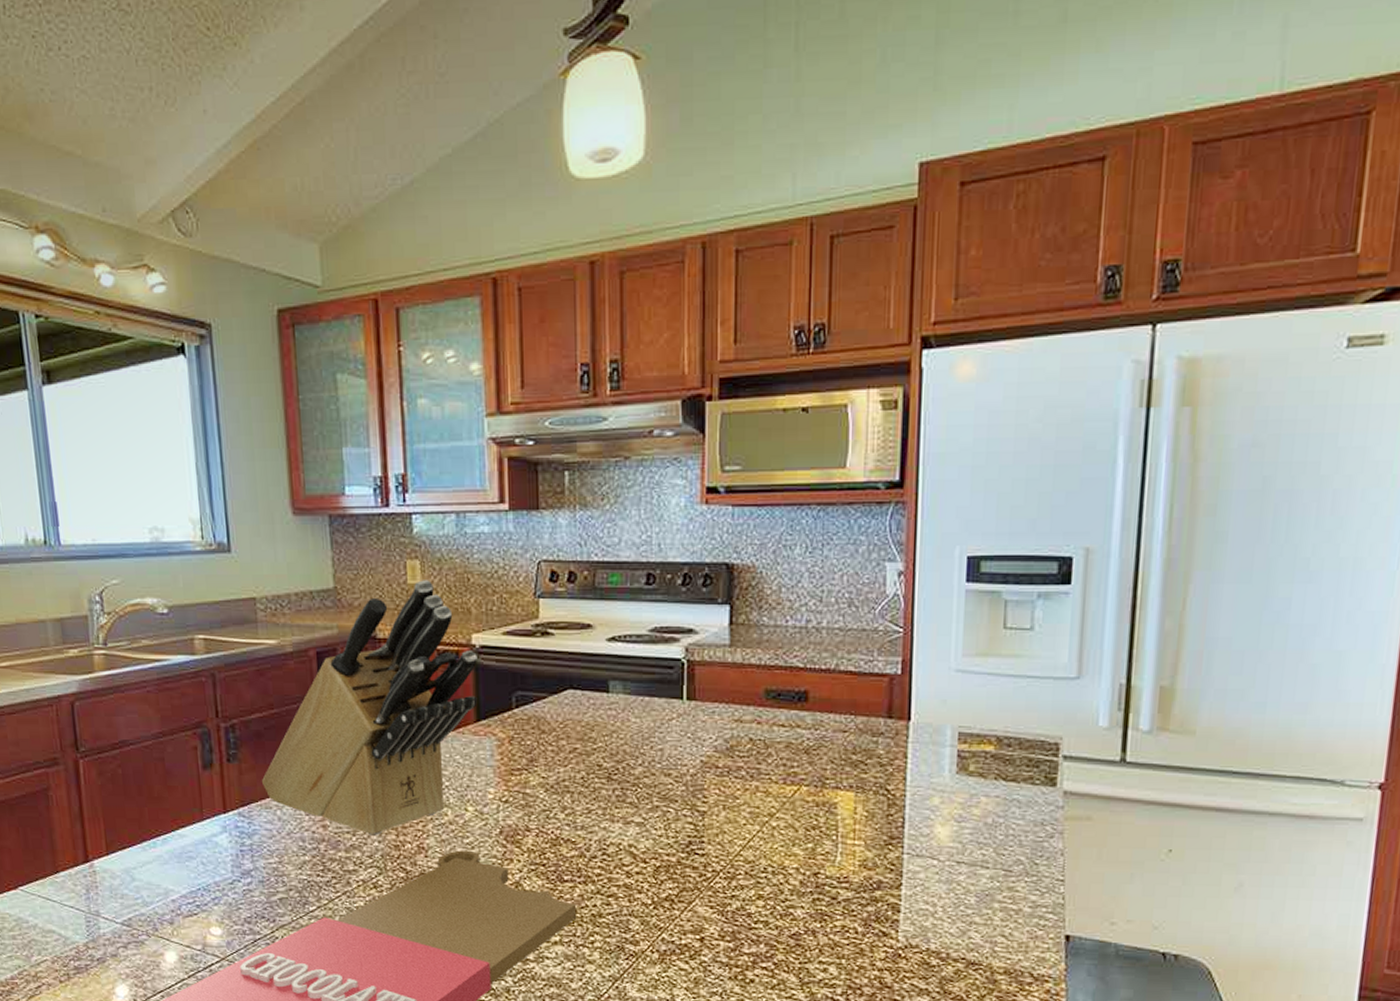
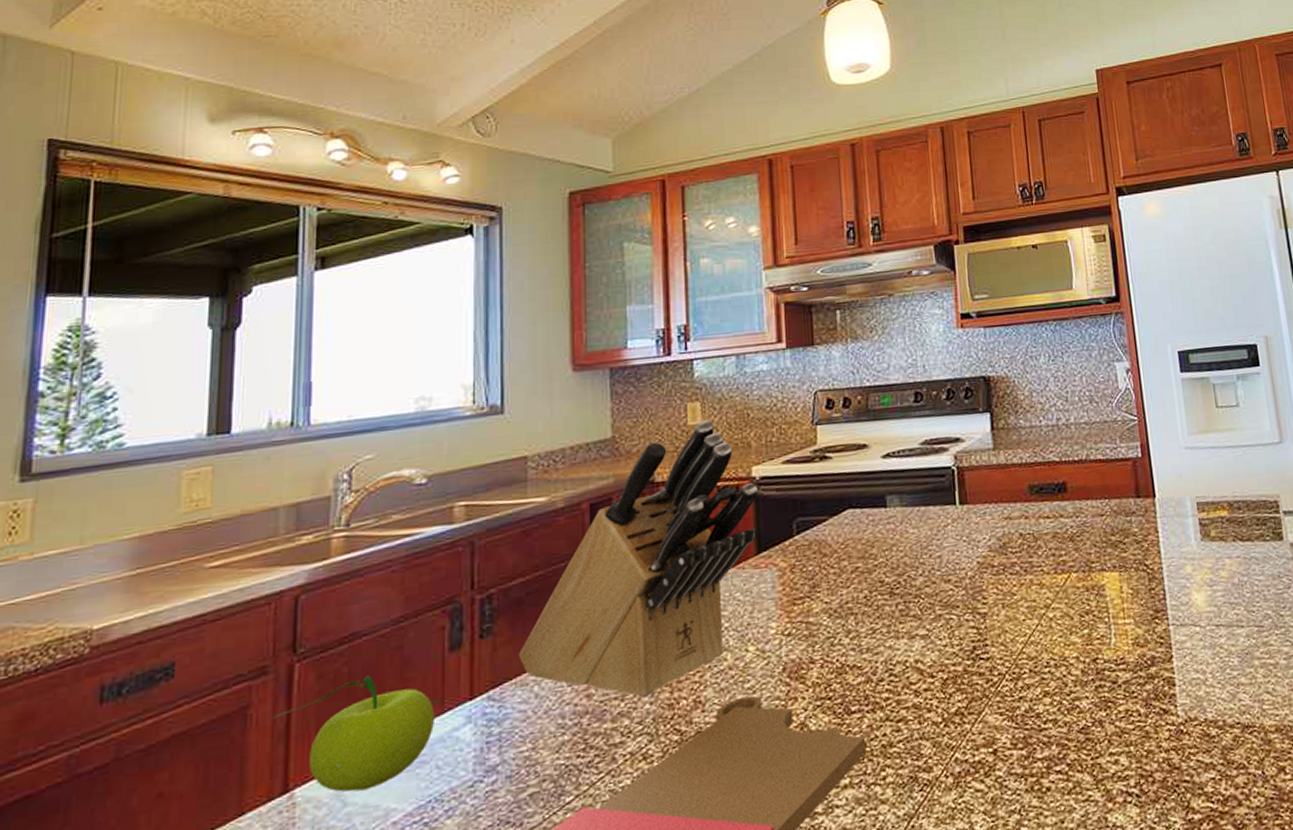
fruit: none [63,779,197,871] -> present [265,676,434,792]

